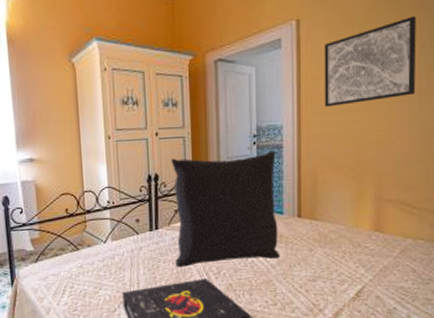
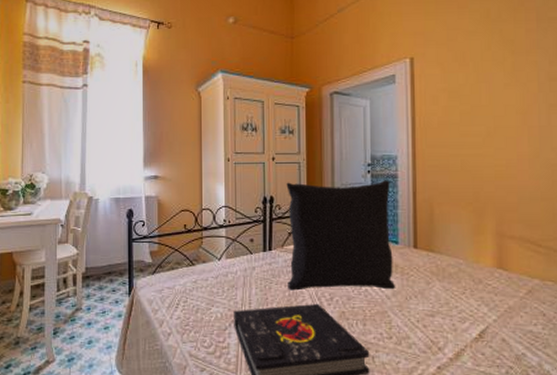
wall art: present [324,16,417,108] -> none [438,56,536,140]

